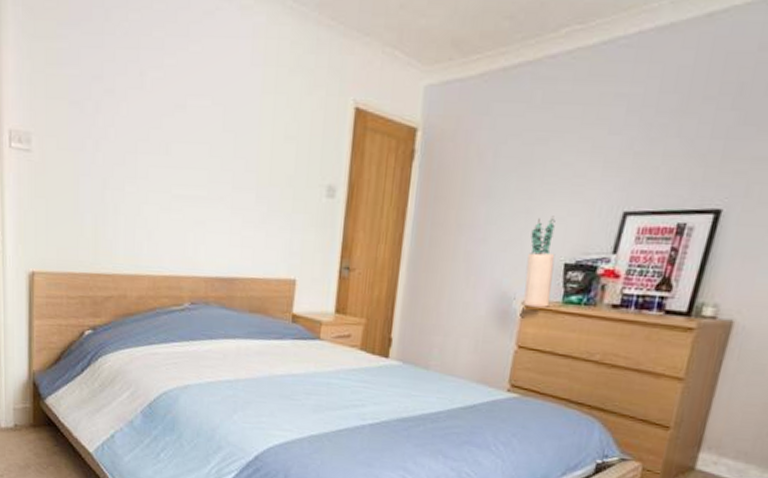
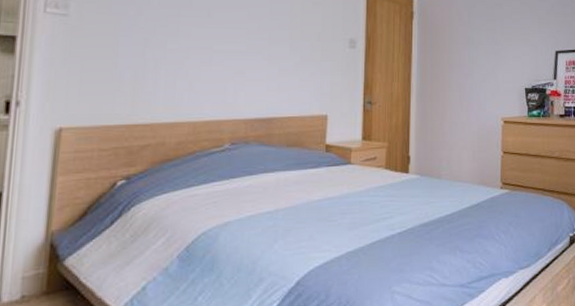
vase: present [523,216,556,309] -> none [500,55,520,122]

